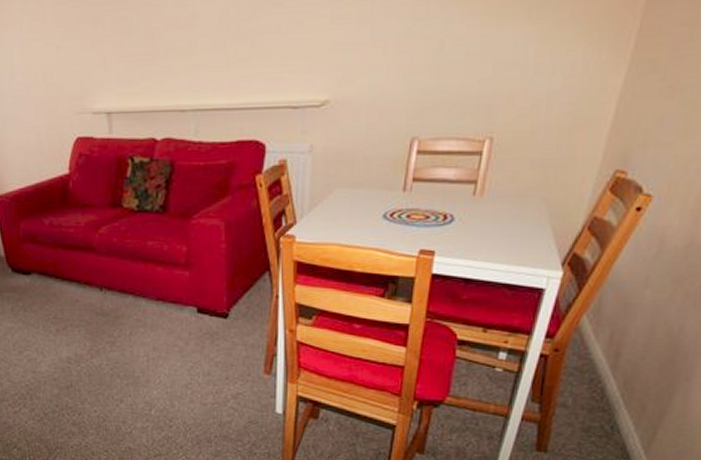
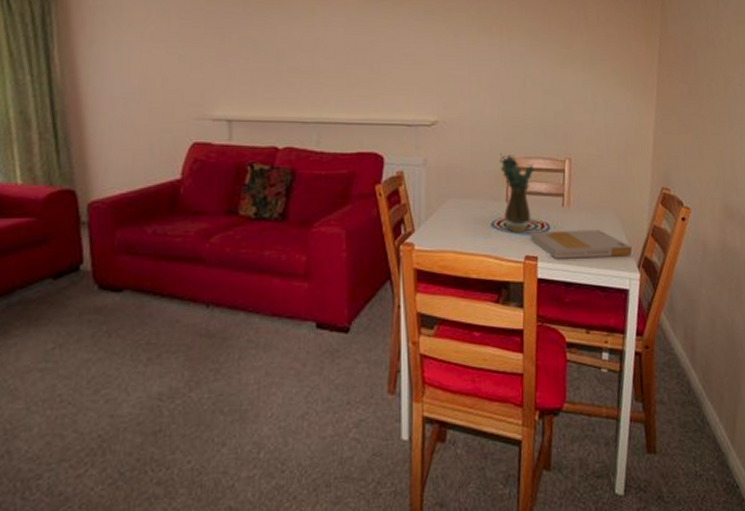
vase: none [399,135,443,226] -> present [499,153,535,234]
book: none [427,222,559,254] -> present [530,230,633,259]

